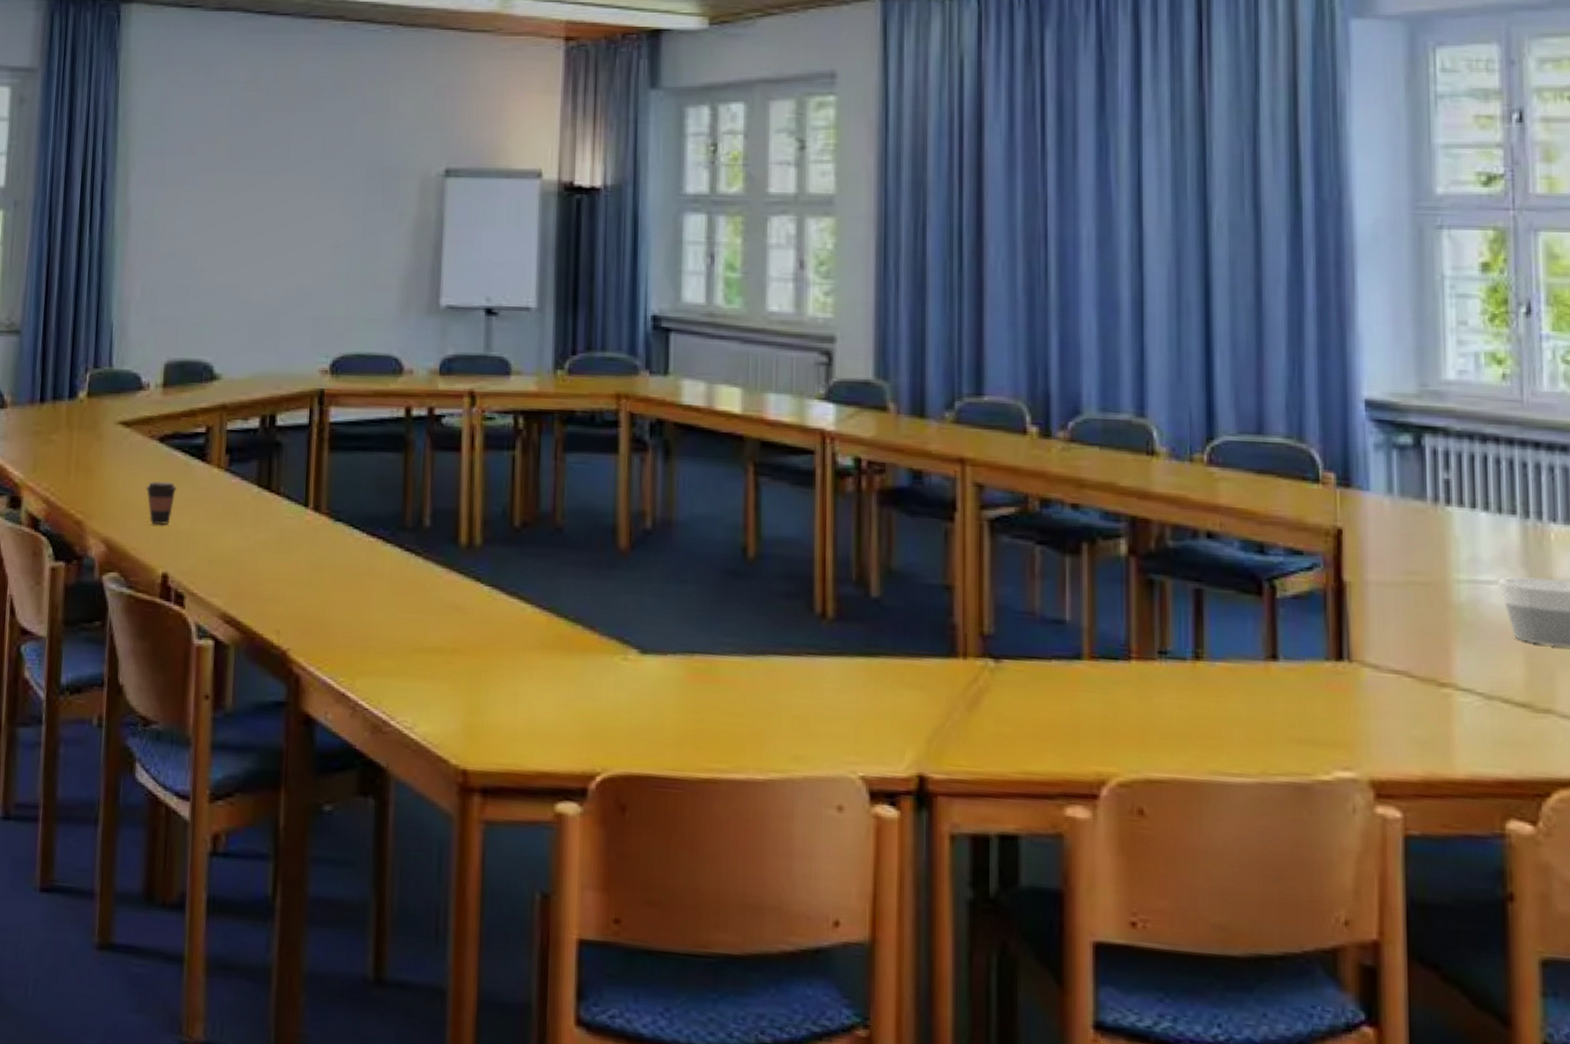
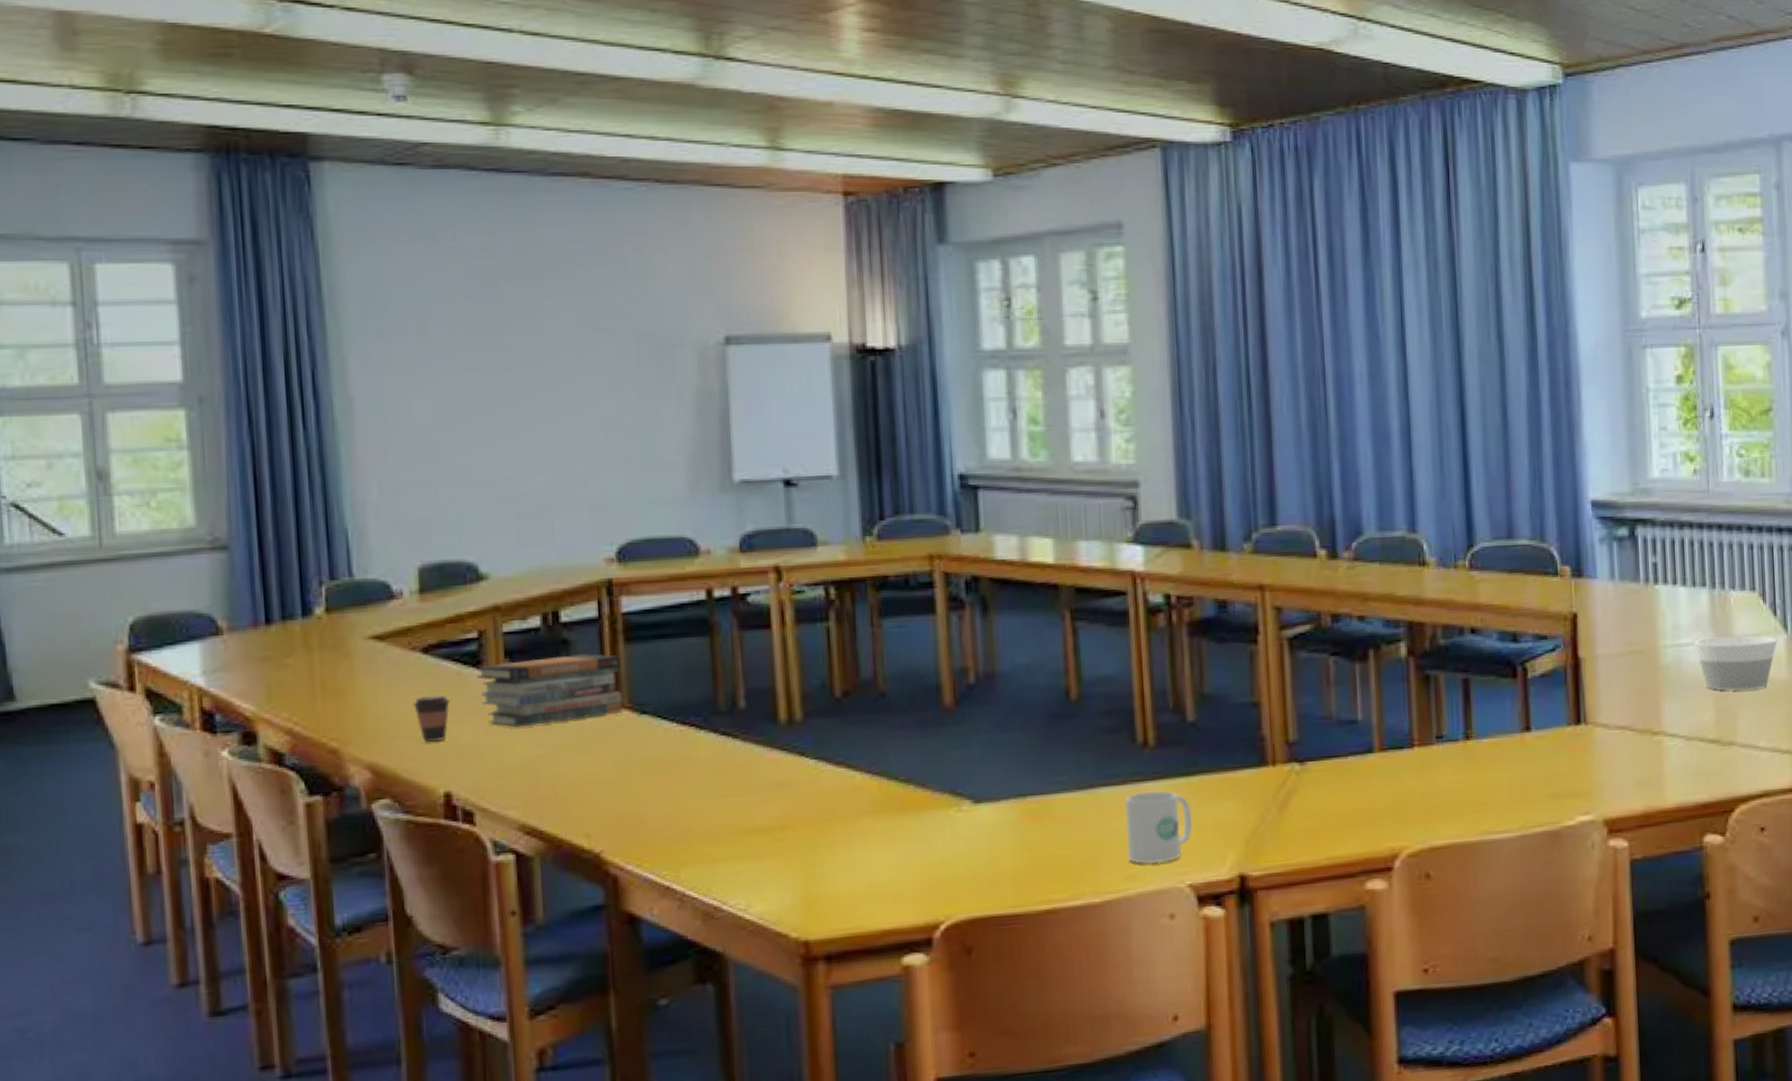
book stack: none [200,457,323,521] -> present [475,654,624,728]
mug: none [796,667,870,748] -> present [1125,791,1193,864]

